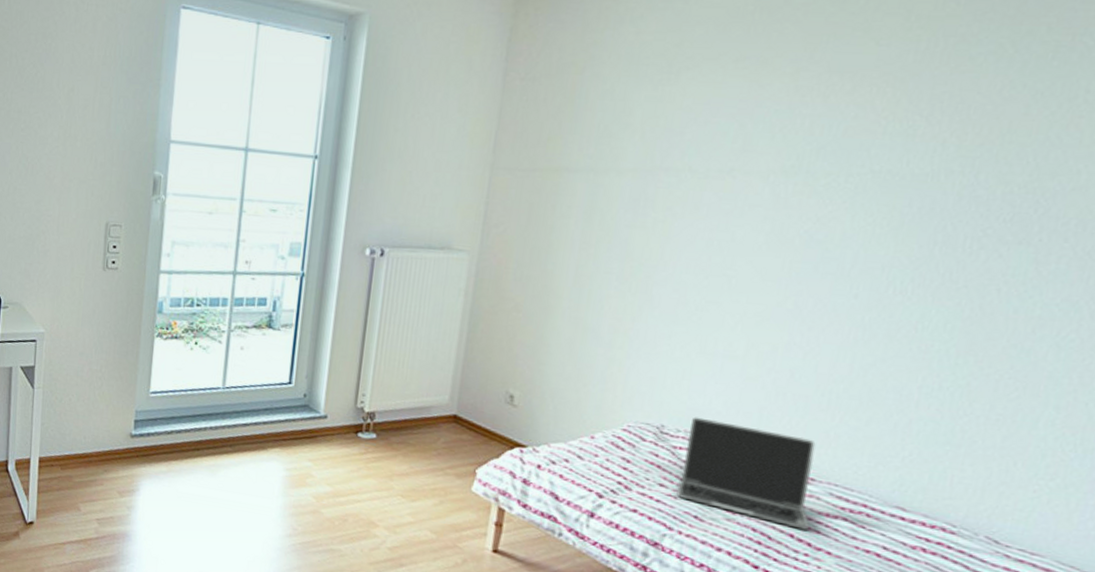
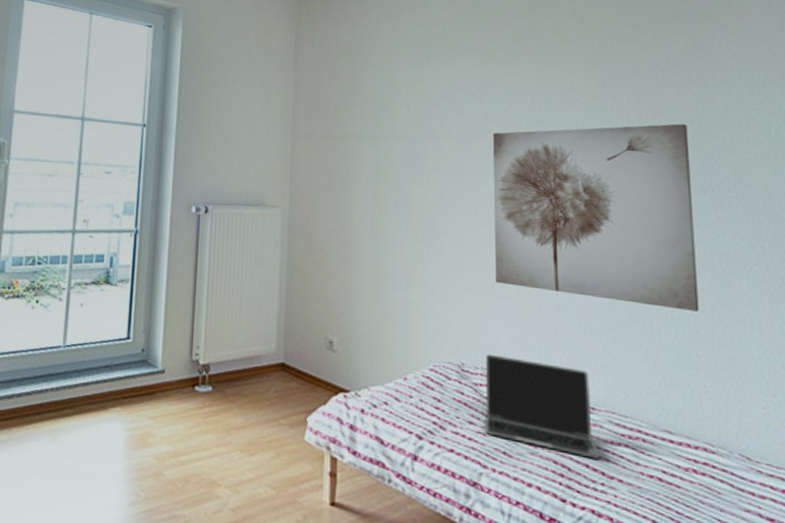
wall art: none [719,153,1028,383] -> present [493,124,699,312]

